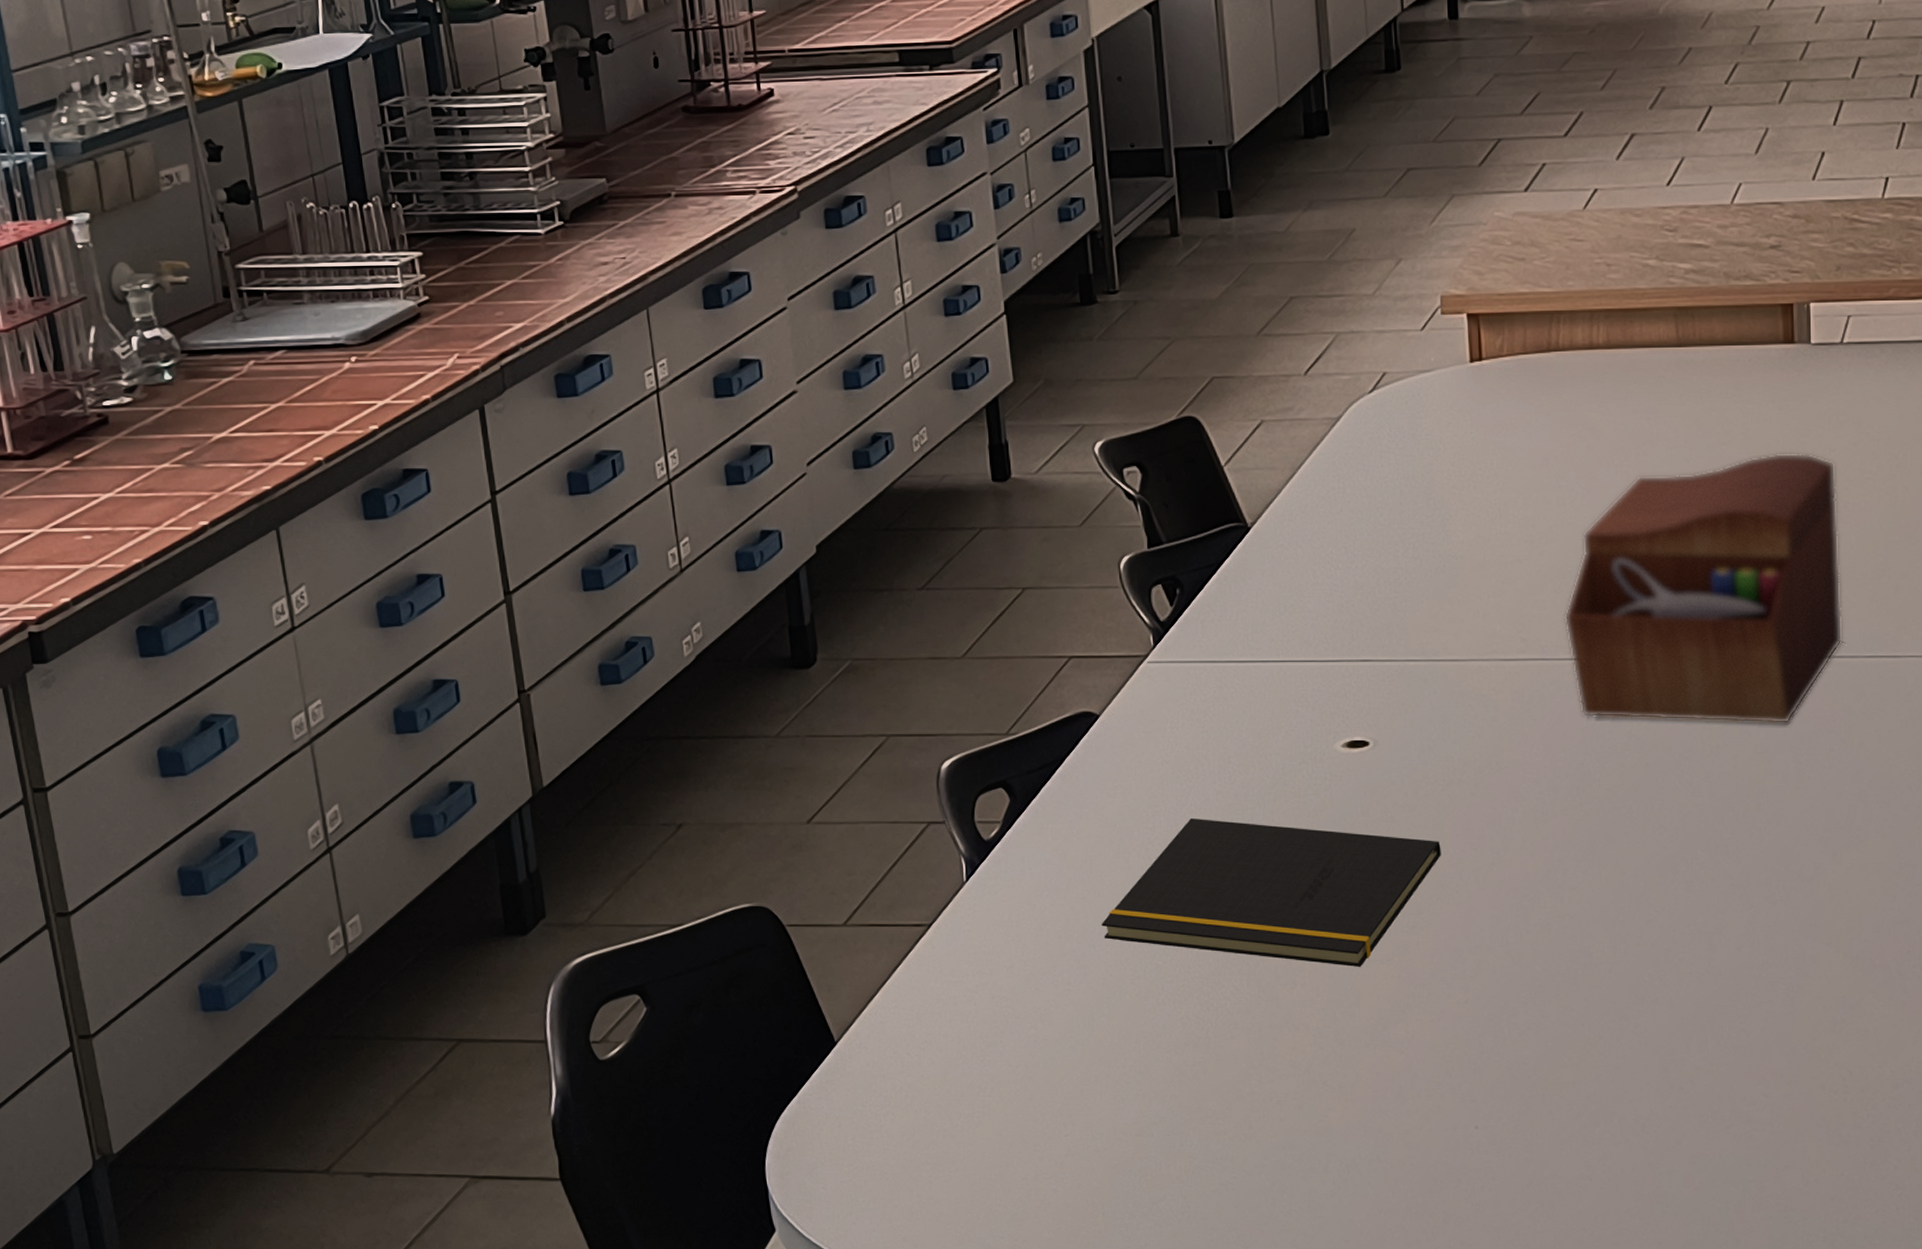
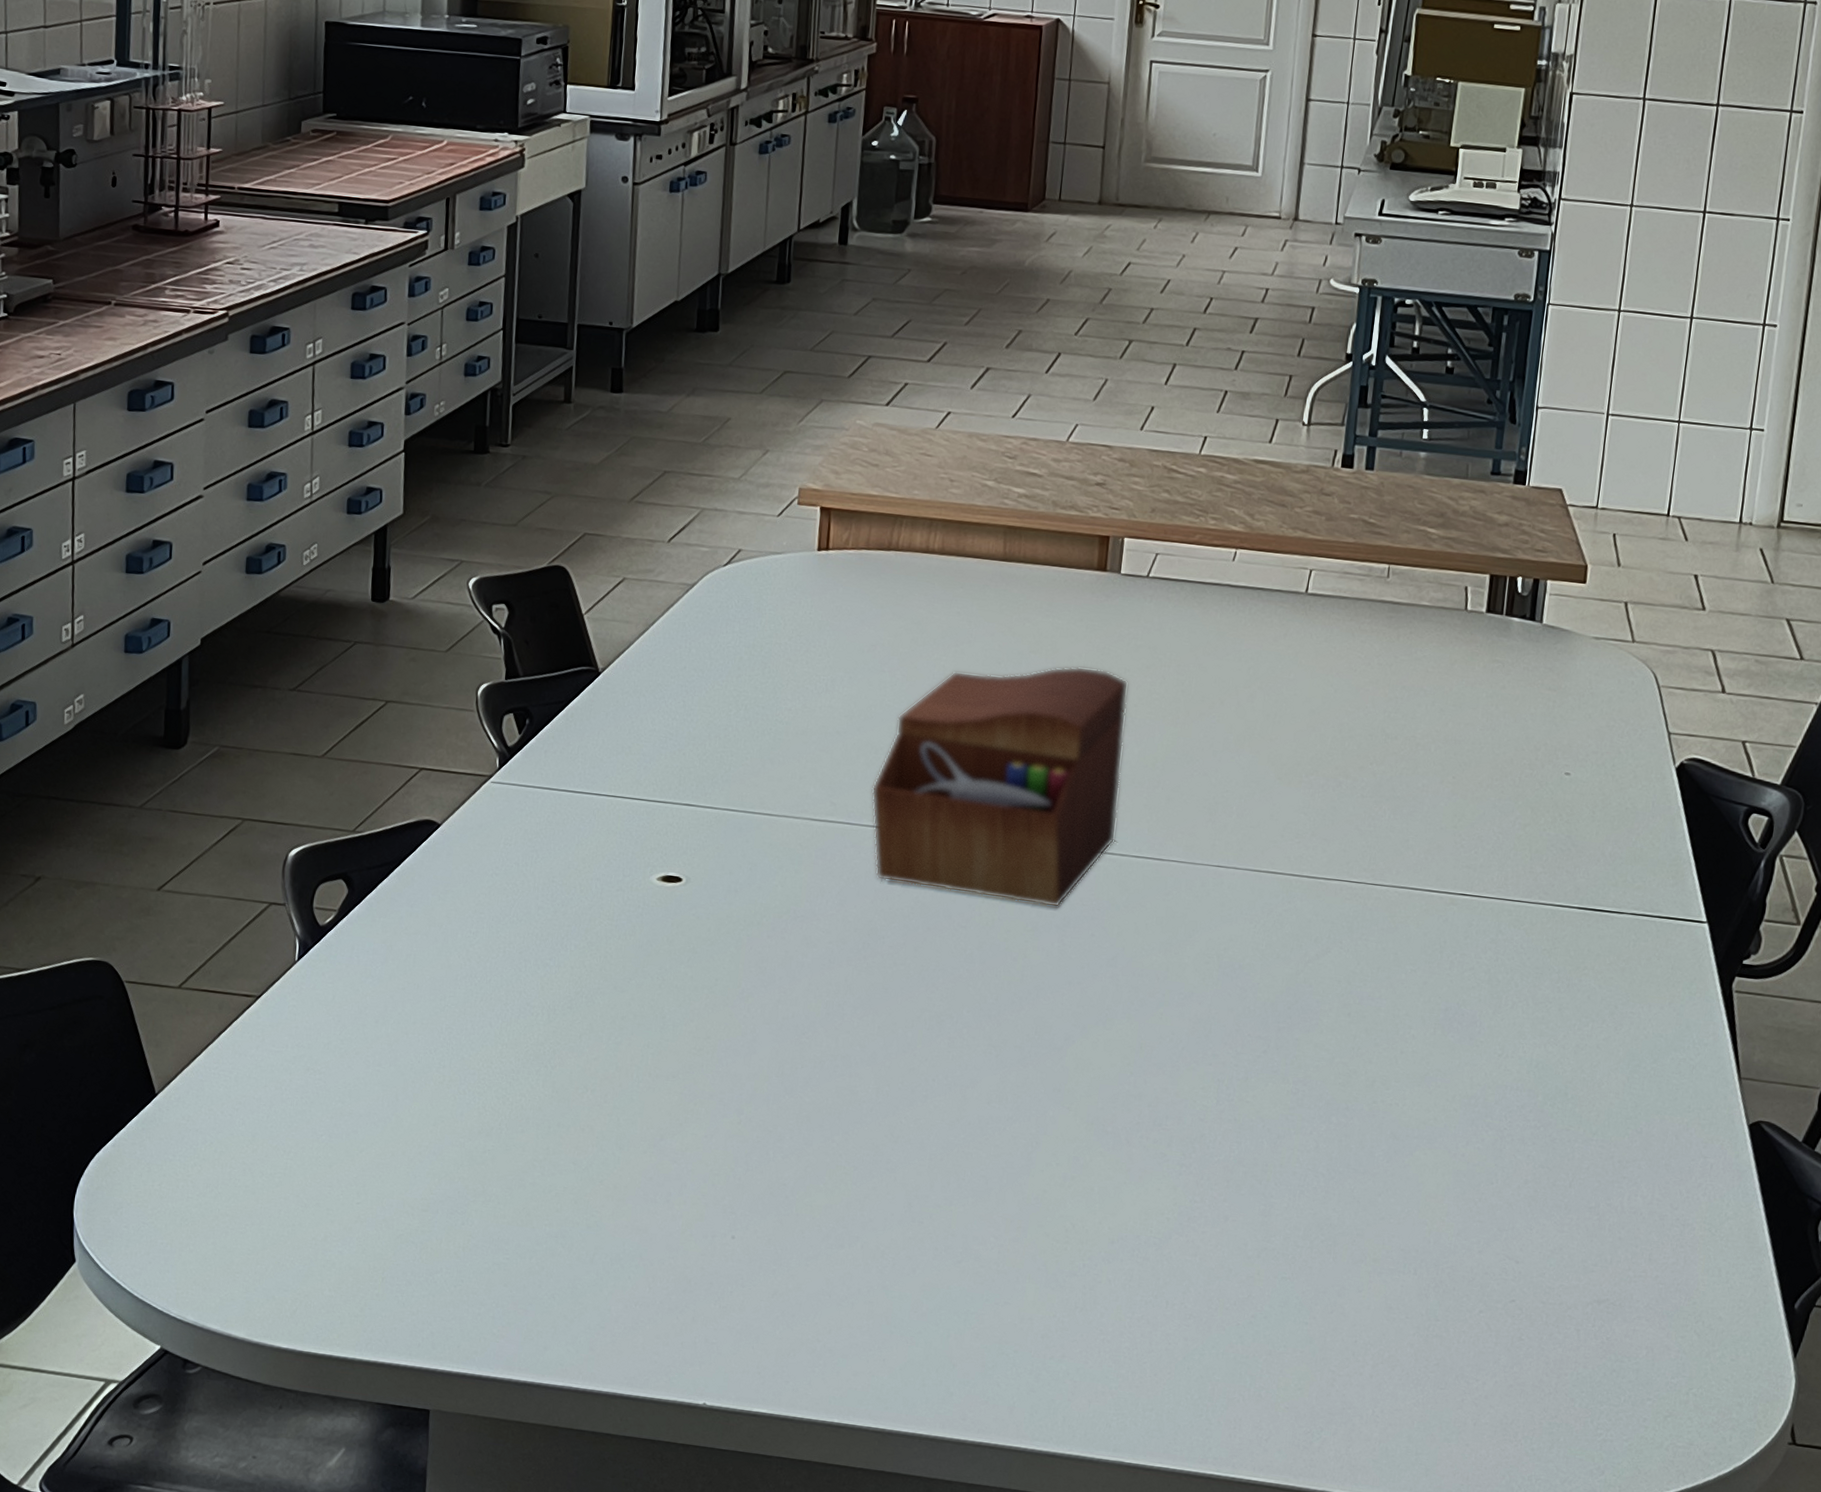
notepad: present [1101,817,1441,967] -> none [416,927,735,1080]

